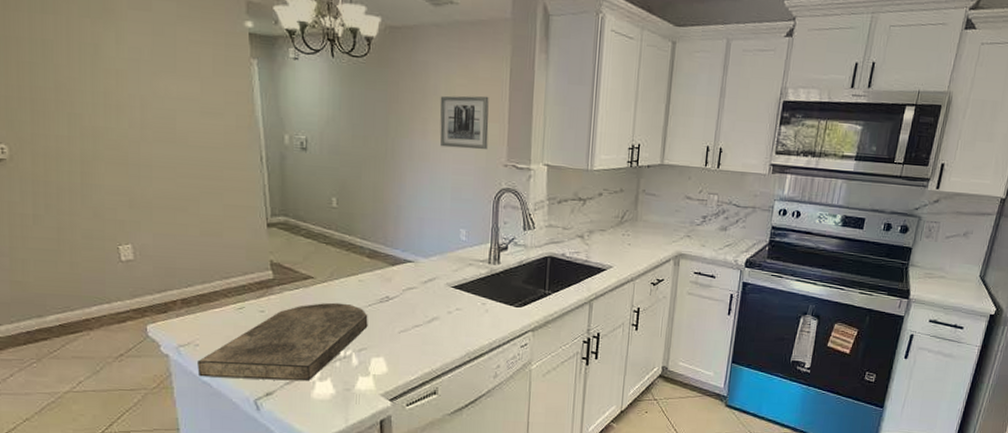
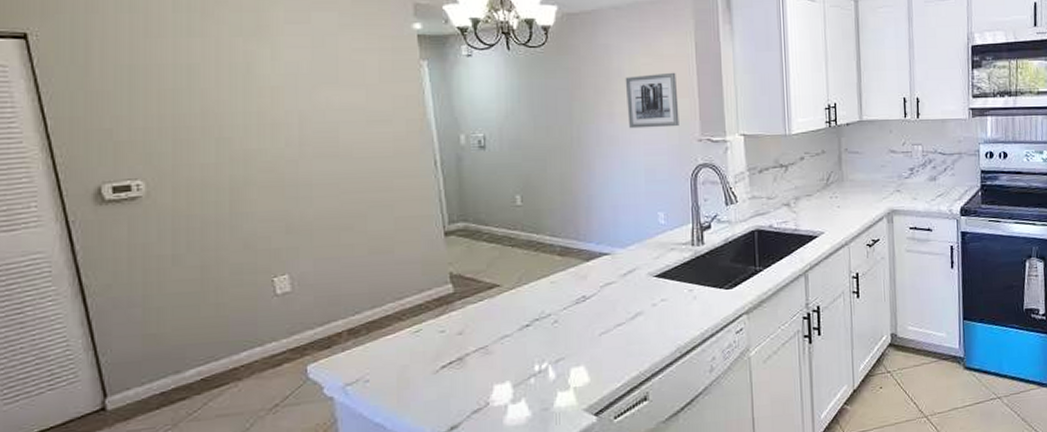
cutting board: present [197,302,368,382] -> none [368,310,564,418]

